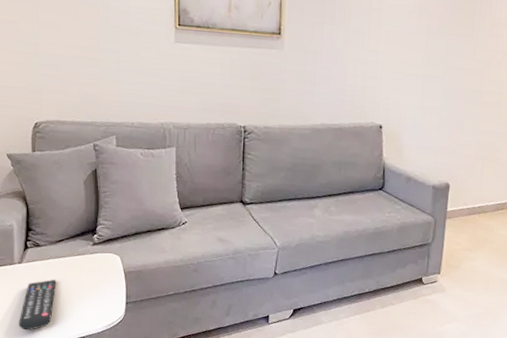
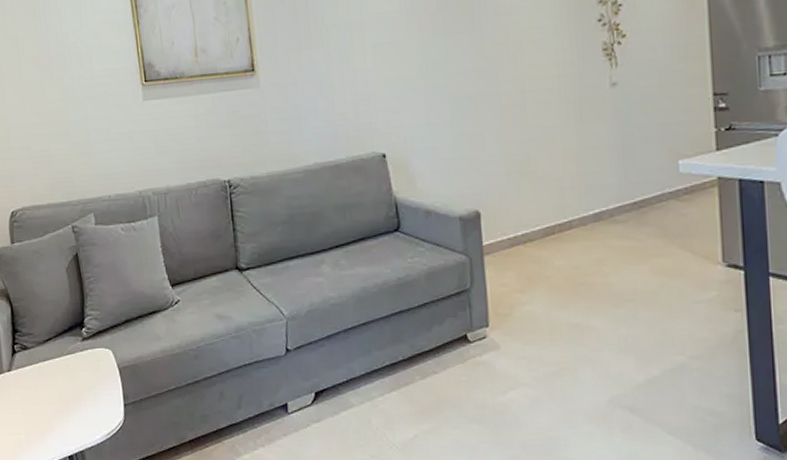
remote control: present [19,279,57,331] -> none [13,385,49,449]

